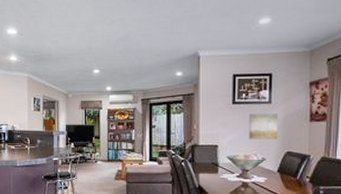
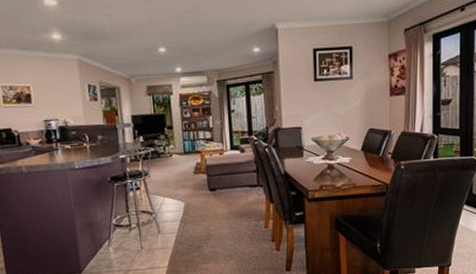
wall art: present [249,114,278,139] -> none [331,89,360,119]

